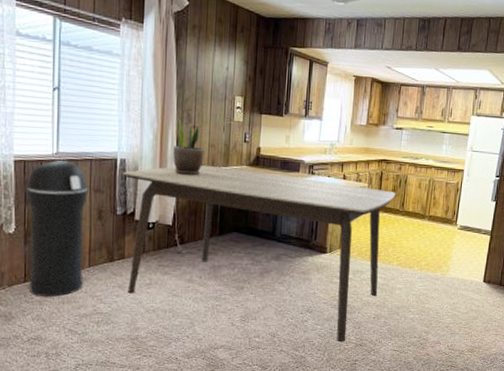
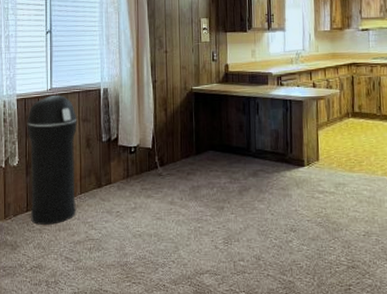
dining table: present [124,165,396,343] -> none [107,86,371,265]
potted plant: present [173,119,205,175] -> none [149,46,177,98]

